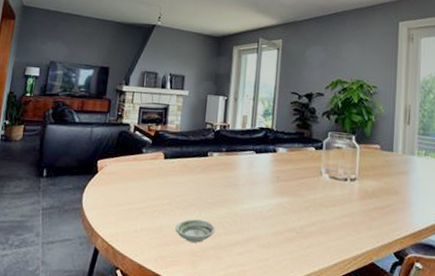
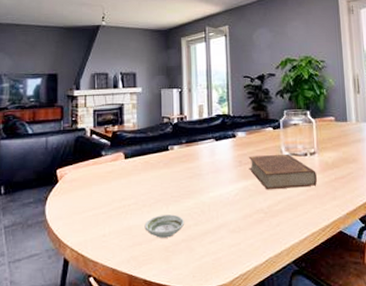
book: none [286,173,355,213] -> present [248,153,317,190]

